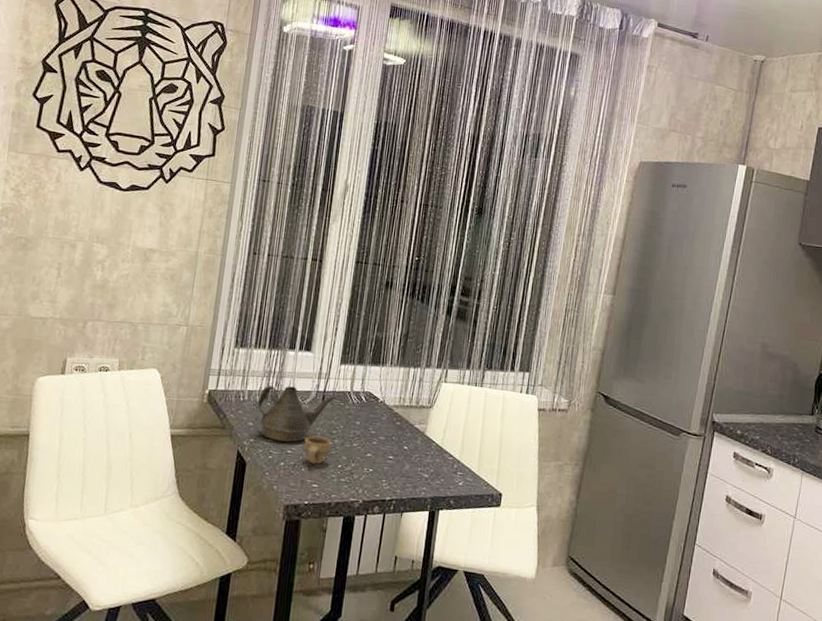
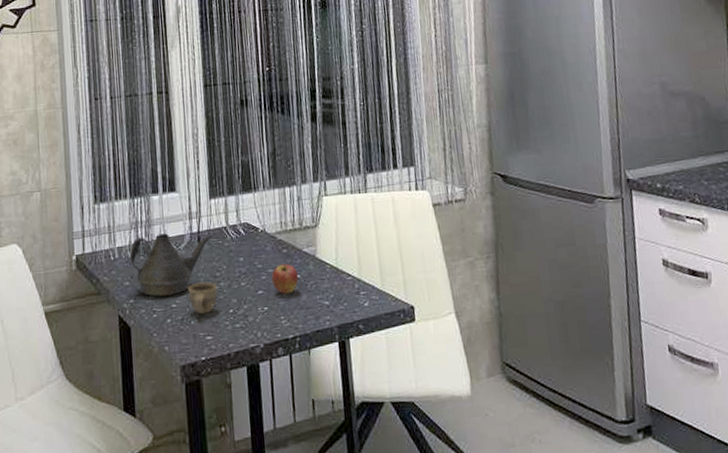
fruit: none [381,434,406,461] -> present [271,264,299,294]

